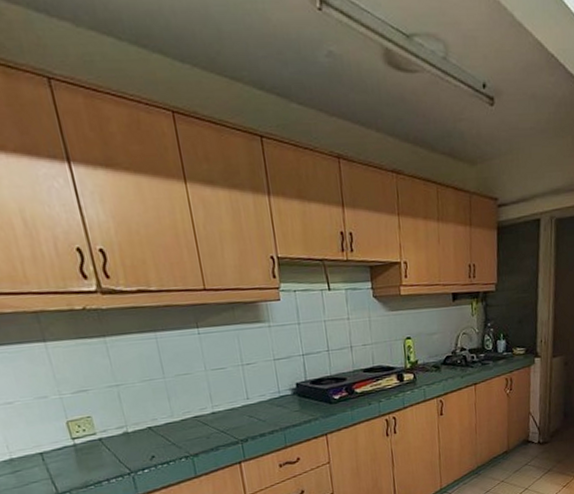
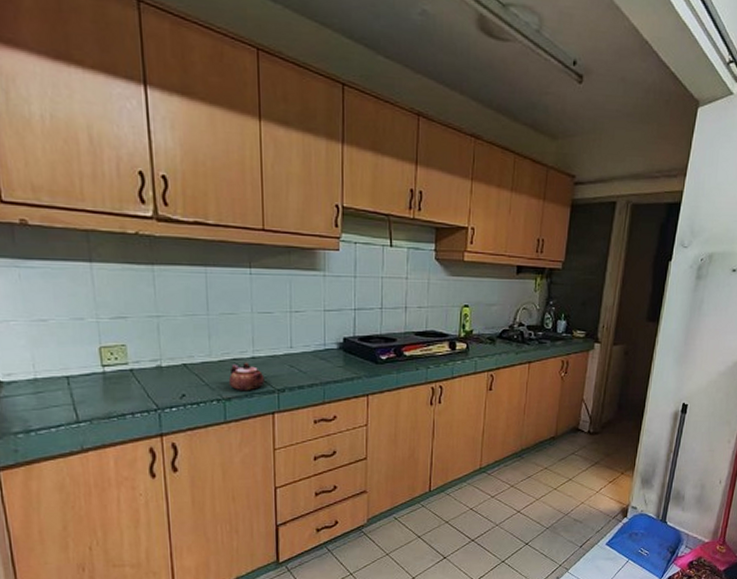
teapot: none [193,417,228,446] -> present [228,362,265,391]

